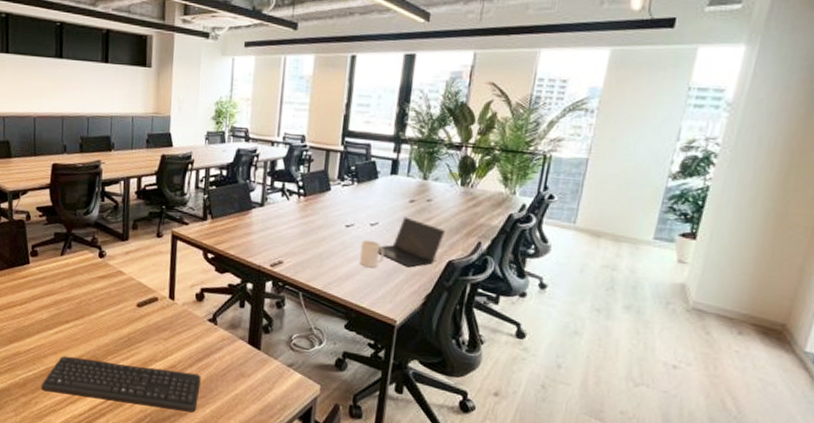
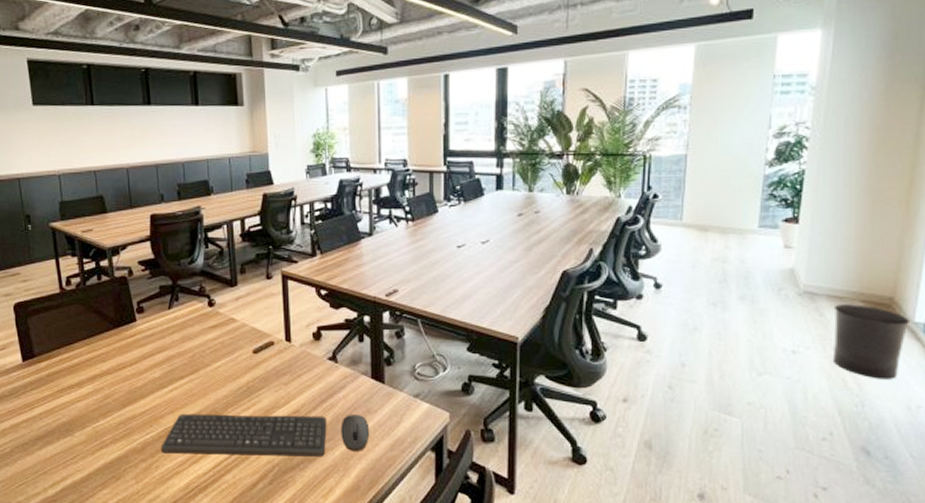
computer mouse: none [213,375,242,412] -> present [341,414,370,451]
mug: present [359,239,384,268] -> none [475,258,498,287]
laptop: present [378,217,446,268] -> none [492,231,557,282]
waste bin: none [713,325,801,406] -> present [832,304,911,379]

